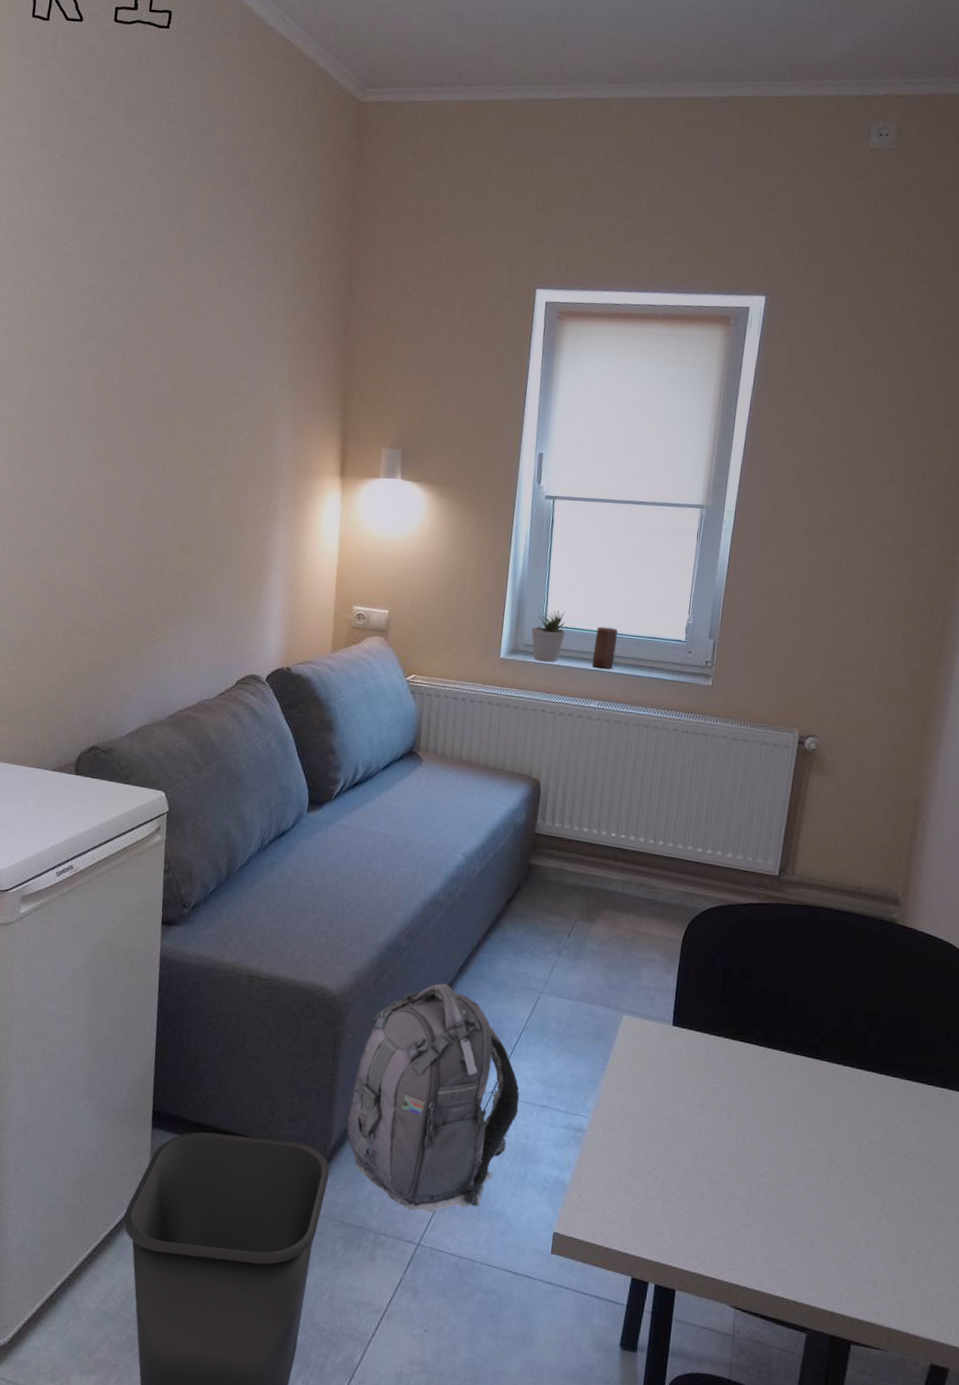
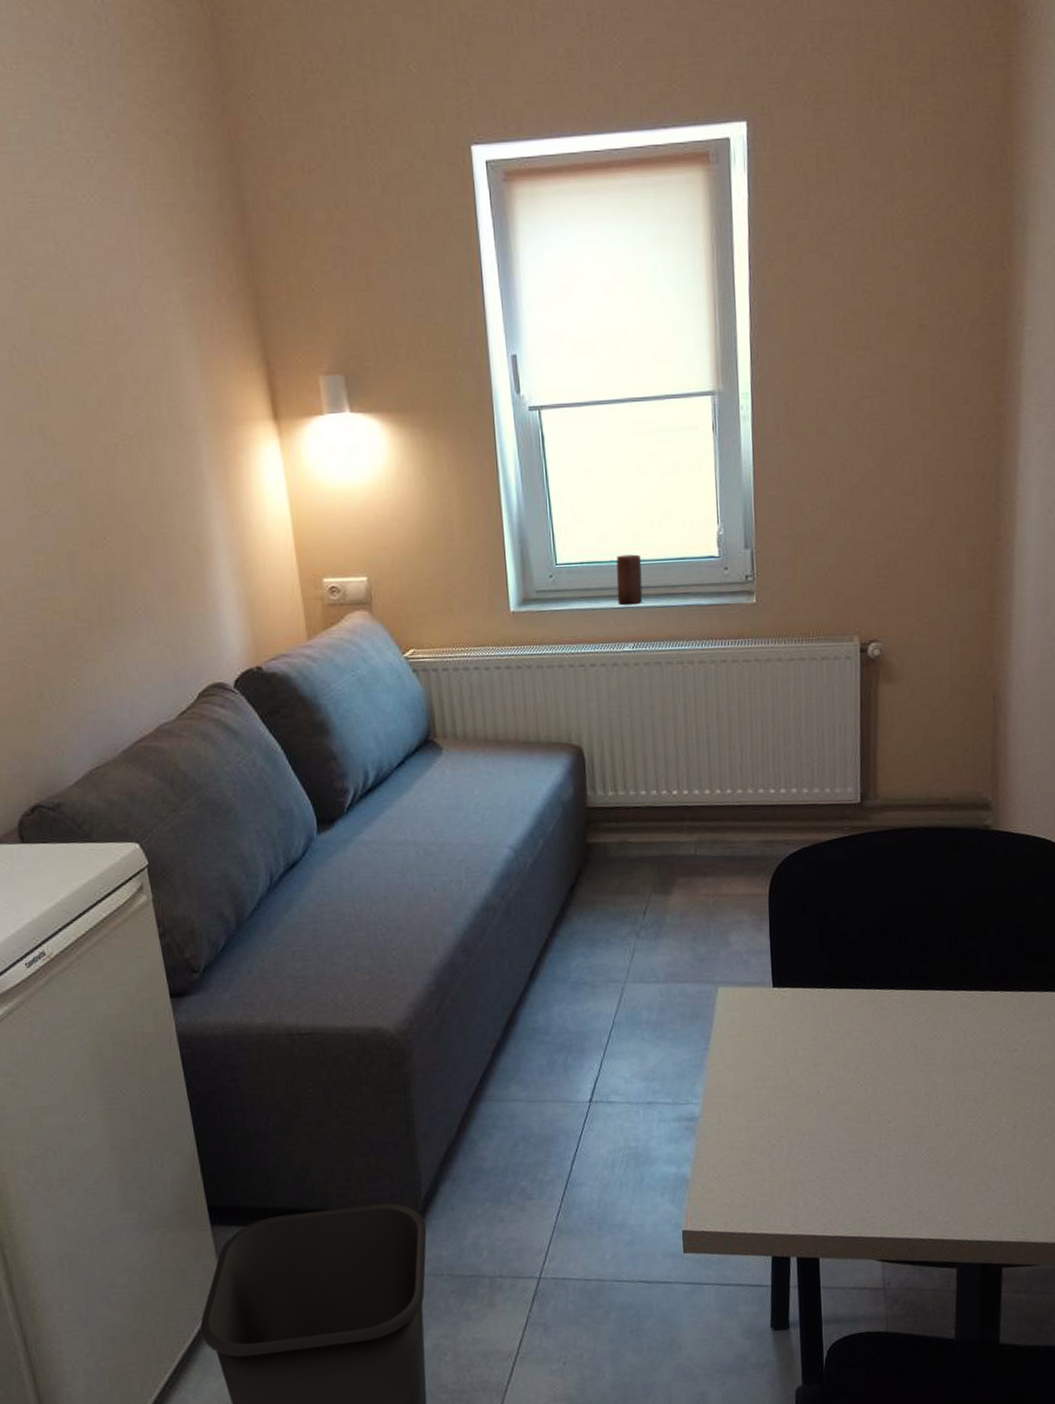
backpack: present [344,983,520,1213] -> none [432,995,623,1246]
potted plant: present [531,610,566,663] -> none [541,544,582,608]

